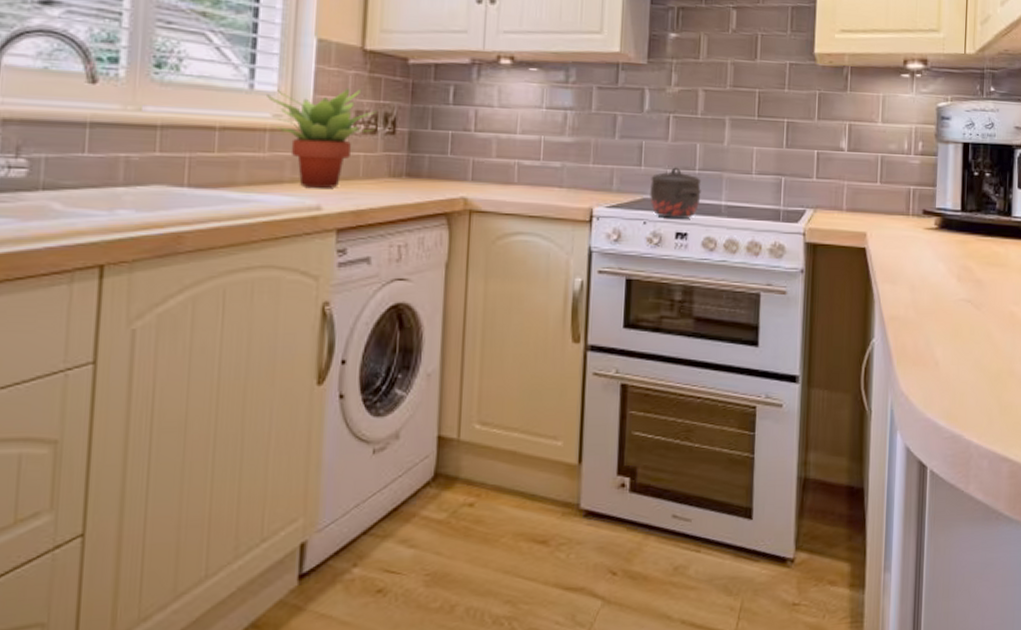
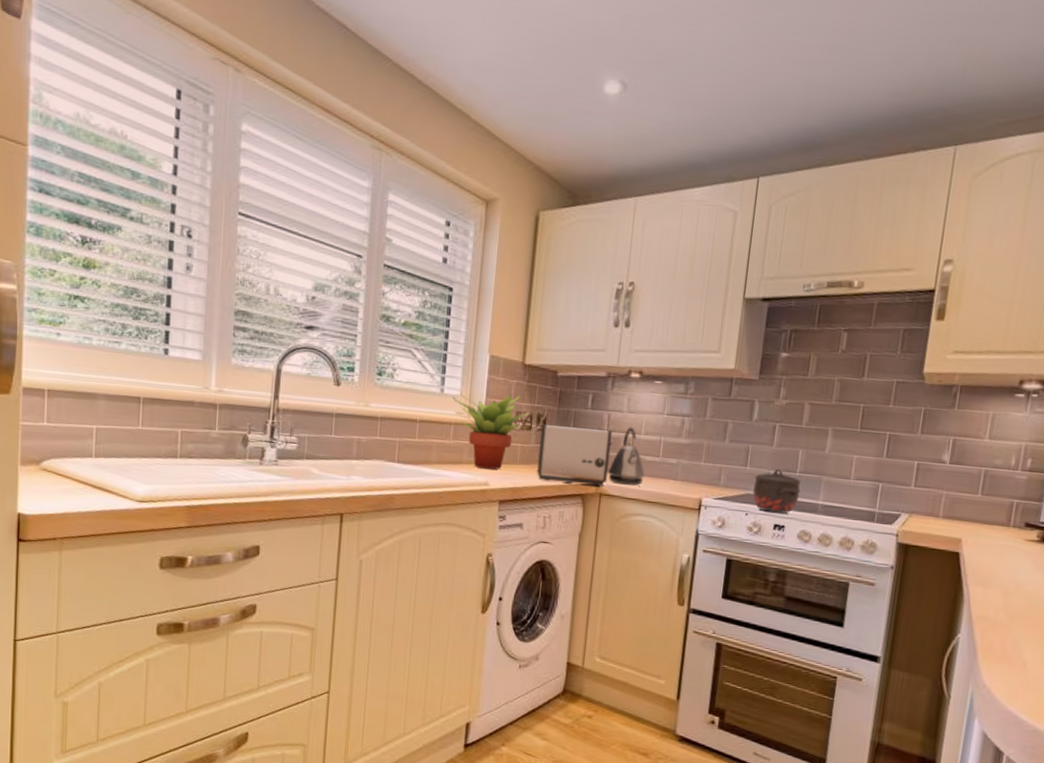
toaster: none [385,125,482,202] -> present [536,423,613,486]
kettle: none [477,125,525,199] -> present [607,427,646,487]

